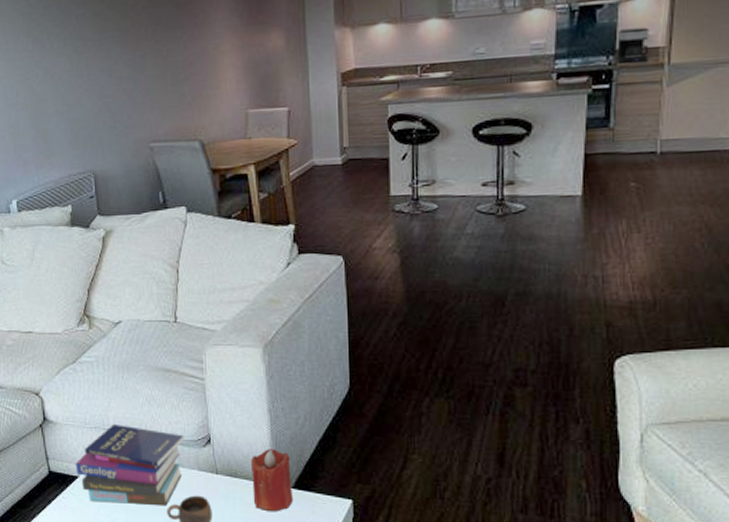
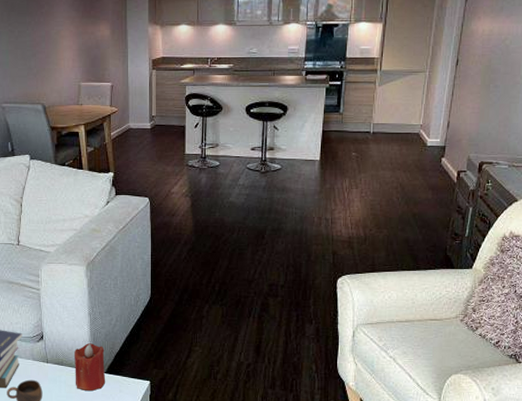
coffee maker: present [603,27,661,65] -> none [337,43,375,68]

